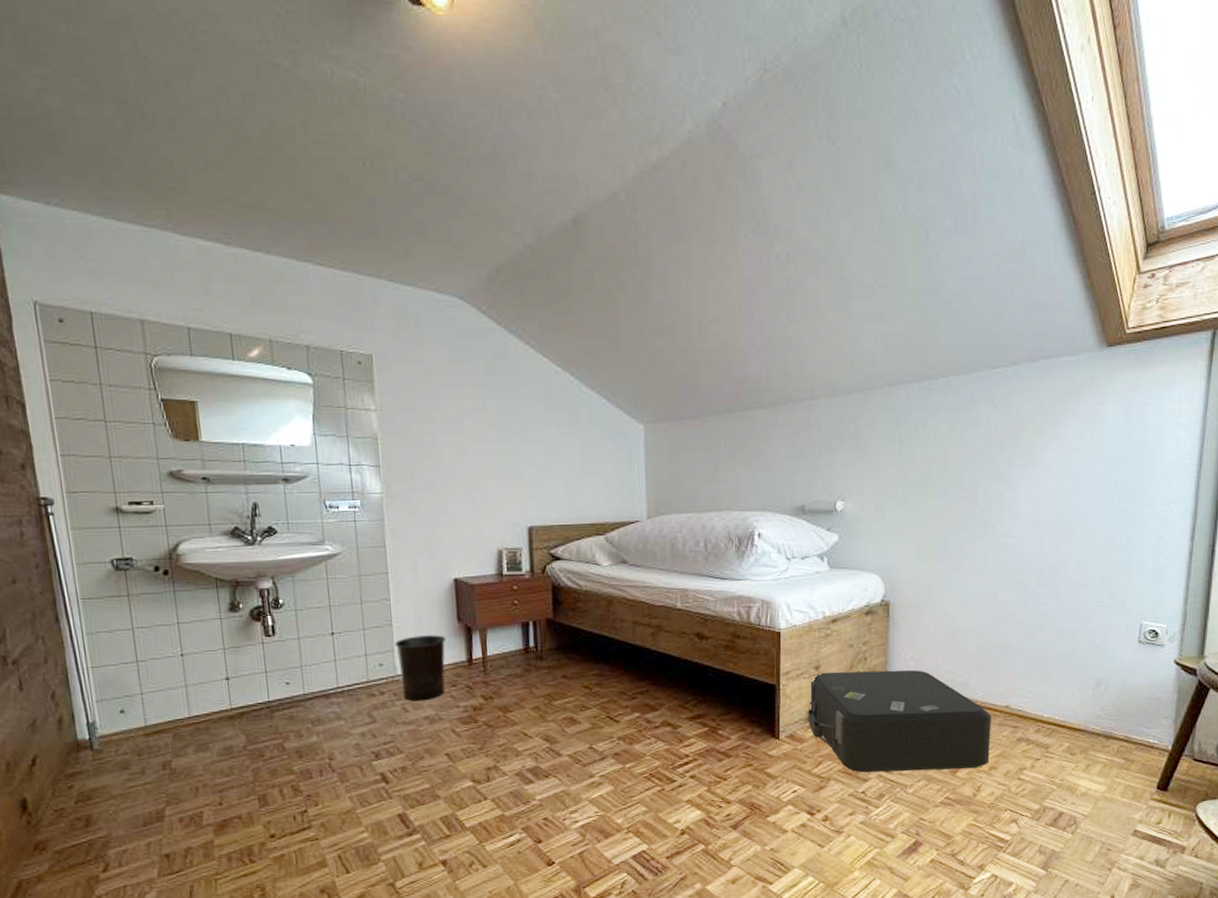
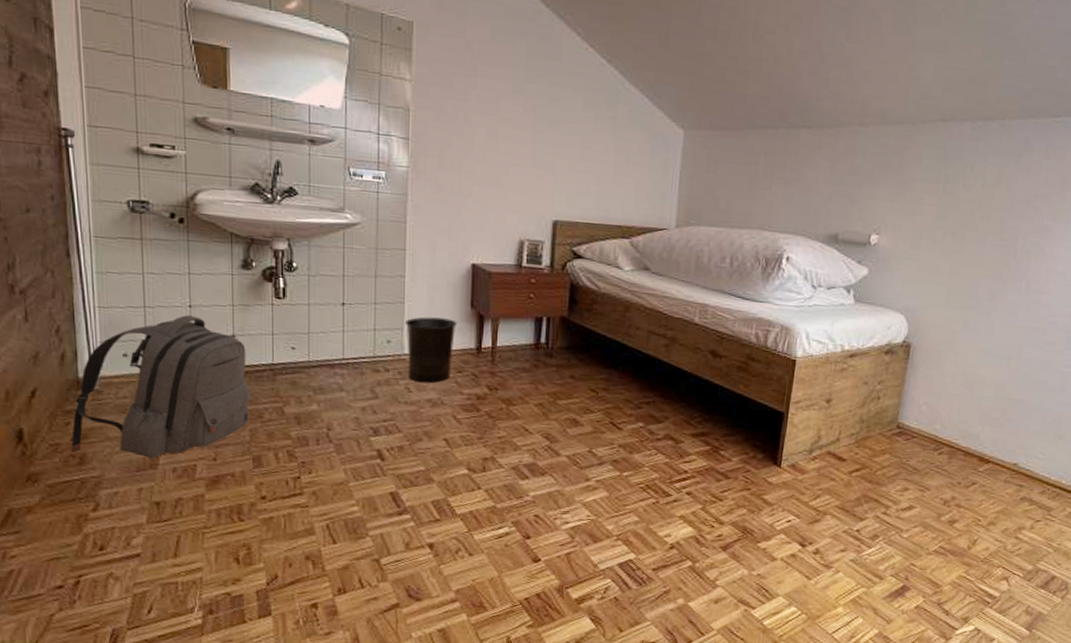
backpack: none [75,664,251,815] -> present [71,315,251,458]
suitcase: present [807,670,991,773] -> none [811,406,998,522]

